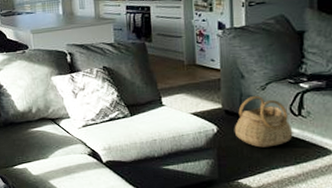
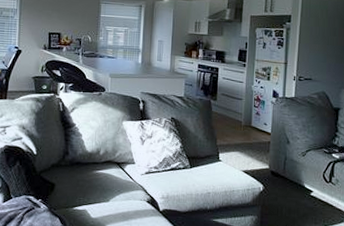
basket: present [234,95,293,148] -> none [277,160,324,209]

